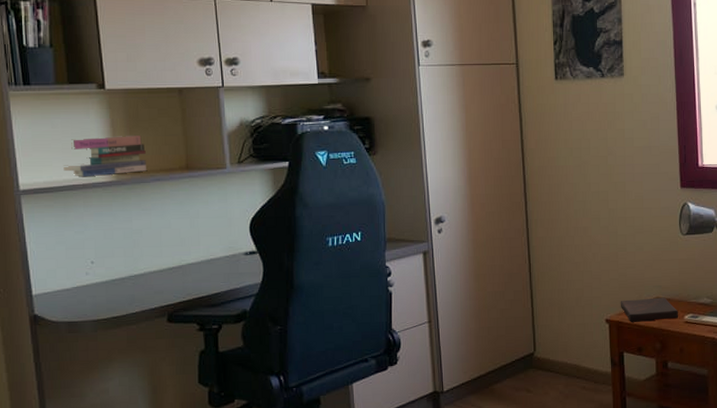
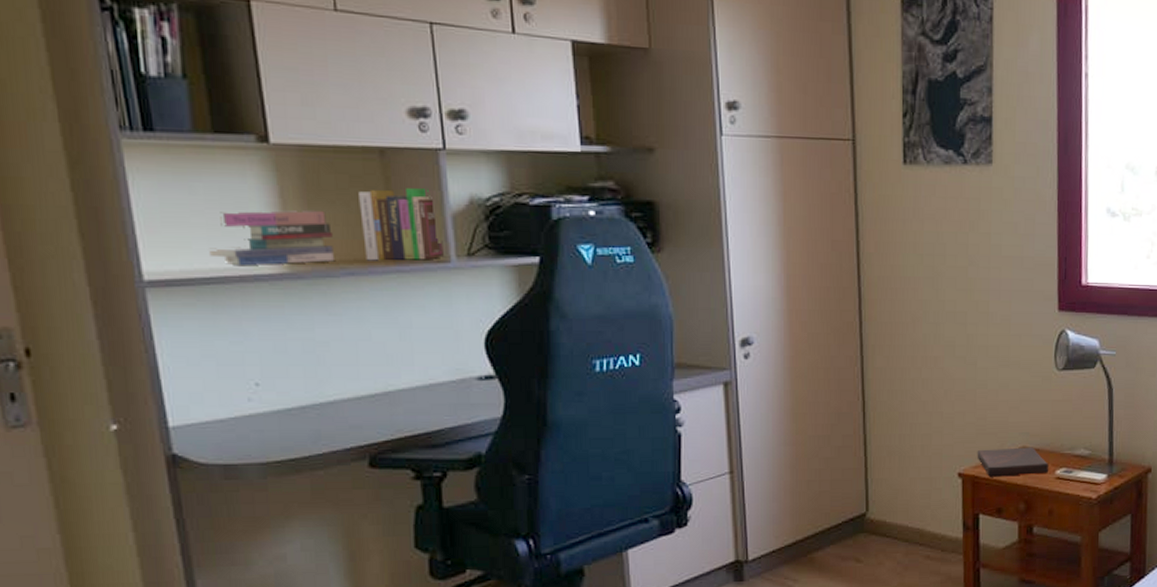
books: none [164,116,222,170] -> present [358,188,444,261]

